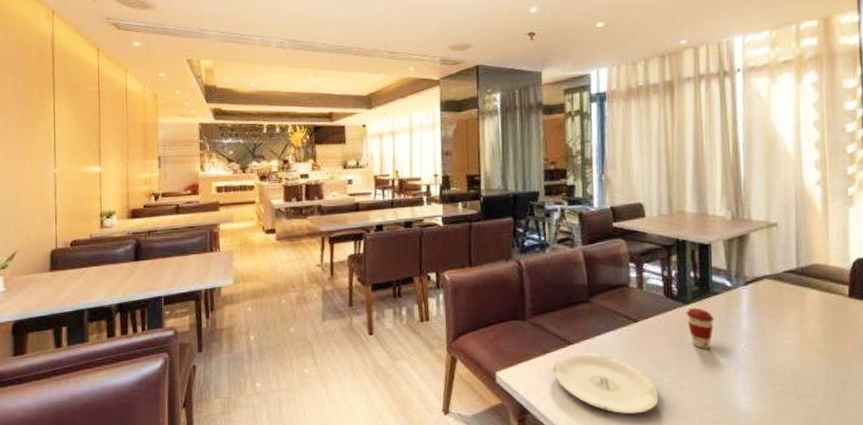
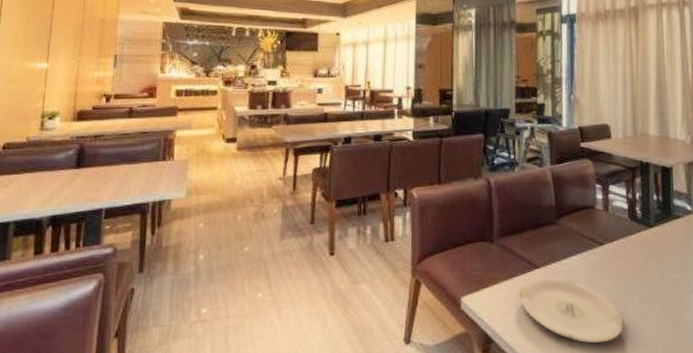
coffee cup: present [686,308,714,349] -> none [649,231,676,274]

